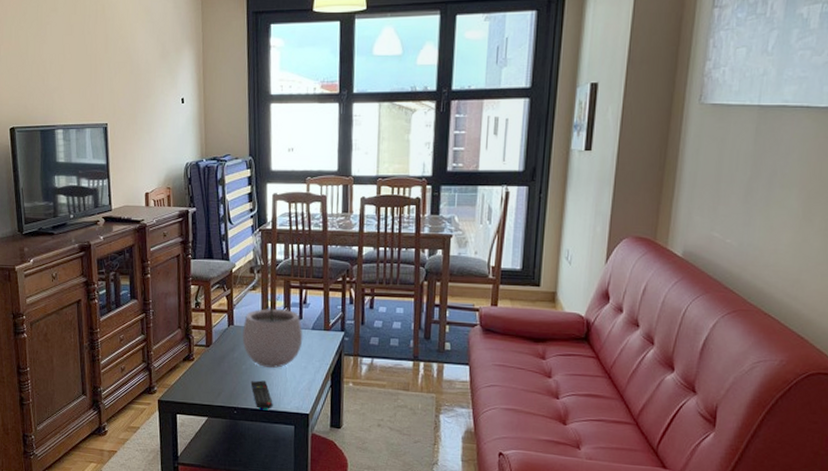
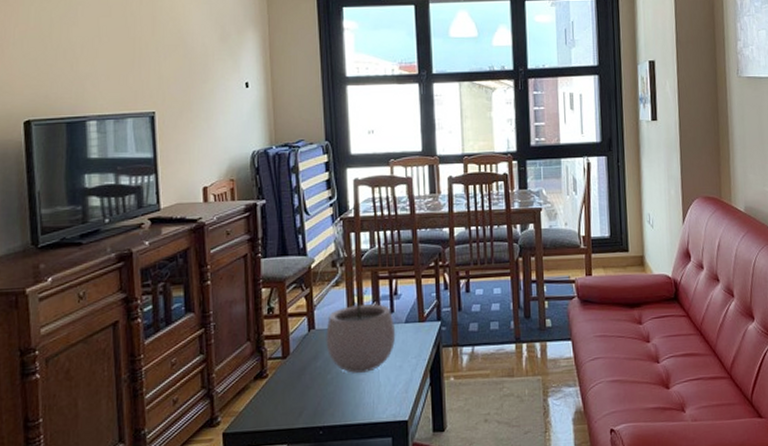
remote control: present [250,380,273,409] -> none [338,389,366,424]

